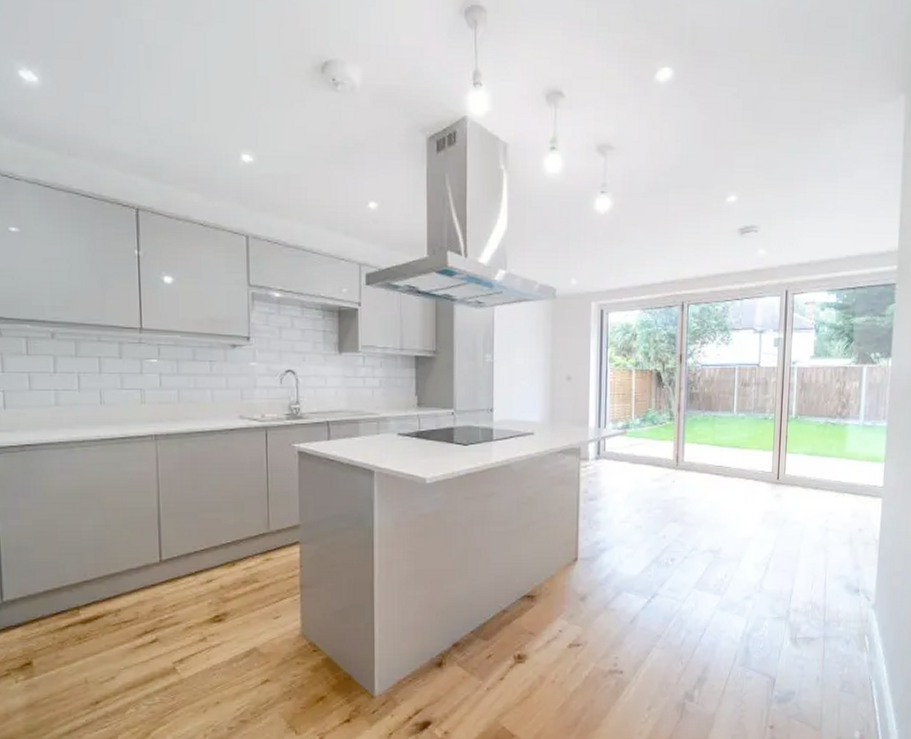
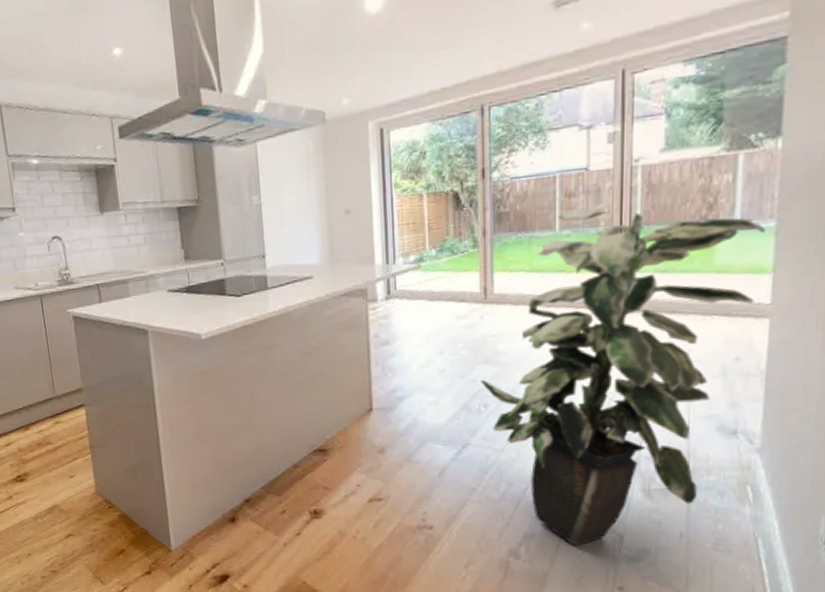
indoor plant: none [669,396,881,689] -> present [480,207,767,546]

